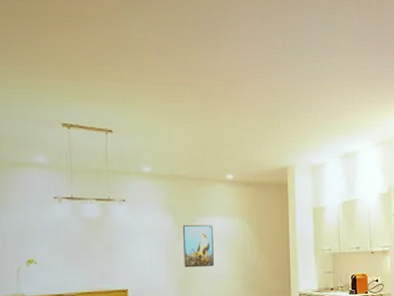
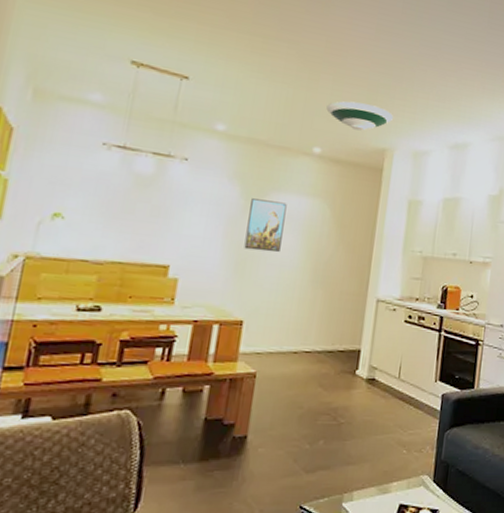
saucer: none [231,130,289,154] -> present [326,101,393,131]

